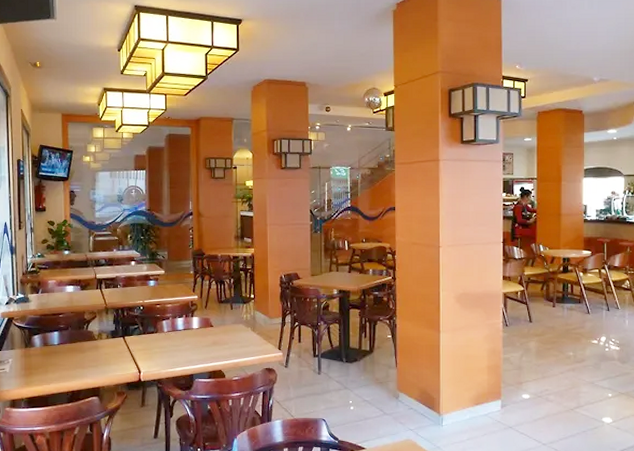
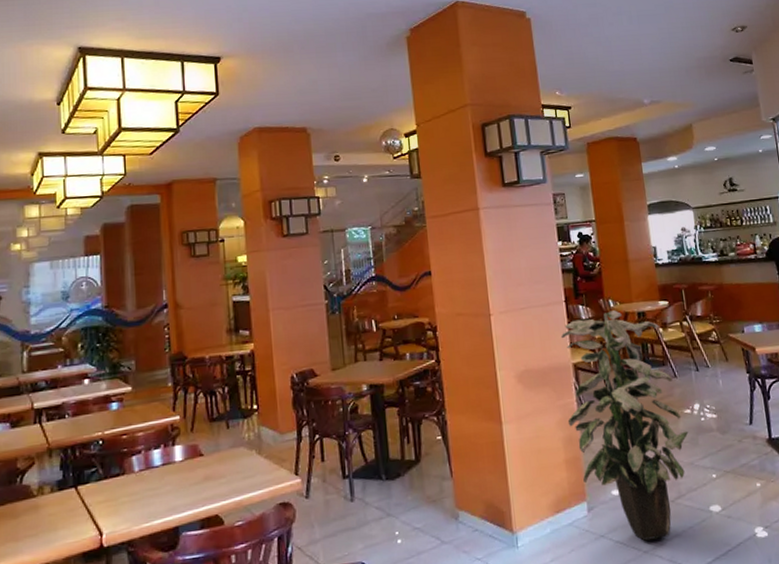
indoor plant: none [493,254,593,436] -> present [560,310,689,541]

